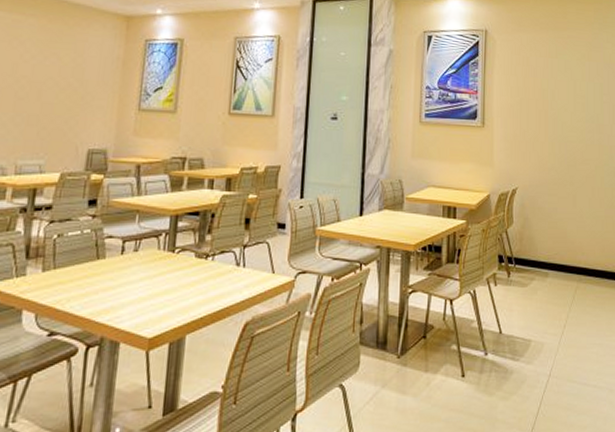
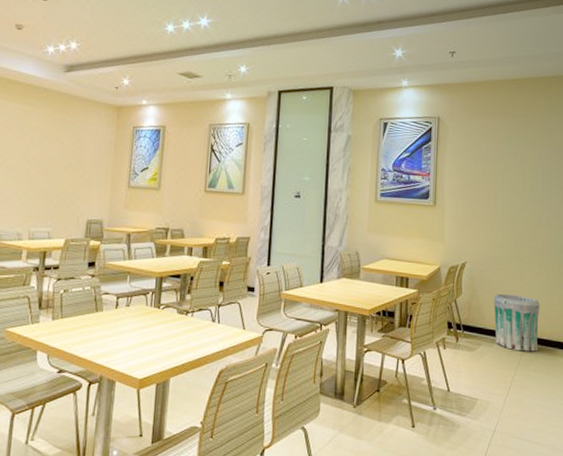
trash can: none [546,221,594,285] -> present [494,293,540,352]

